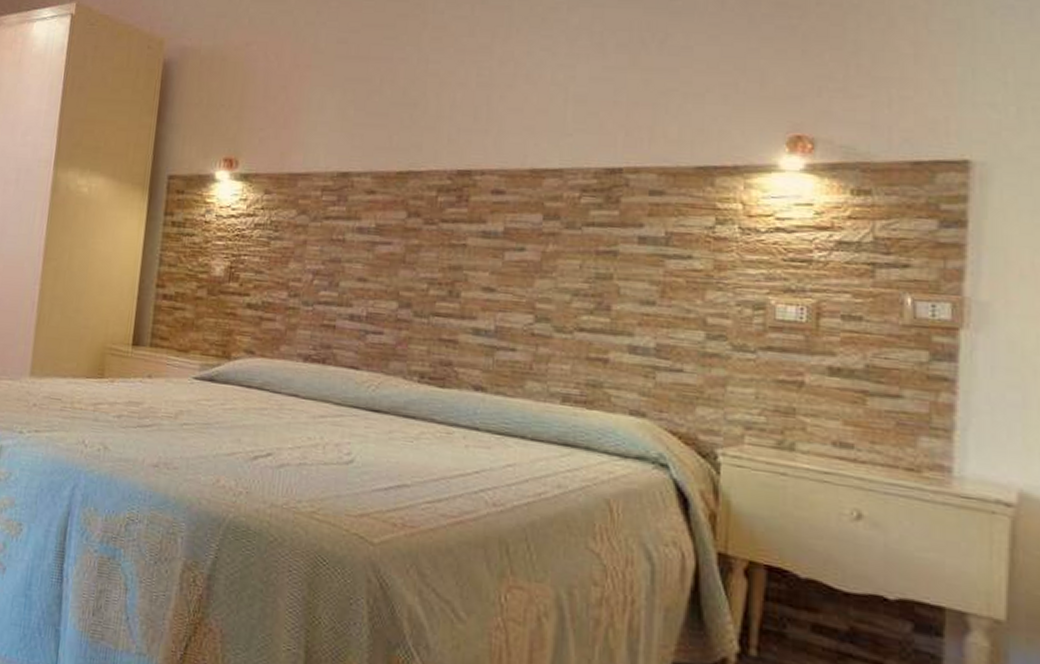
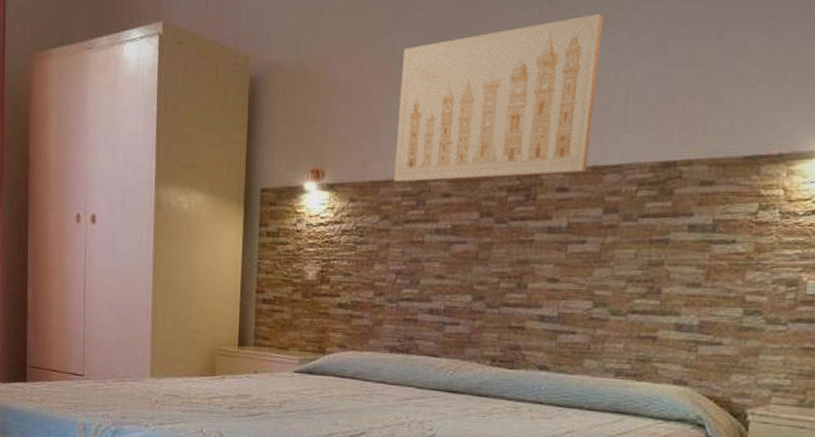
wall art: none [313,15,538,177] -> present [393,13,603,183]

